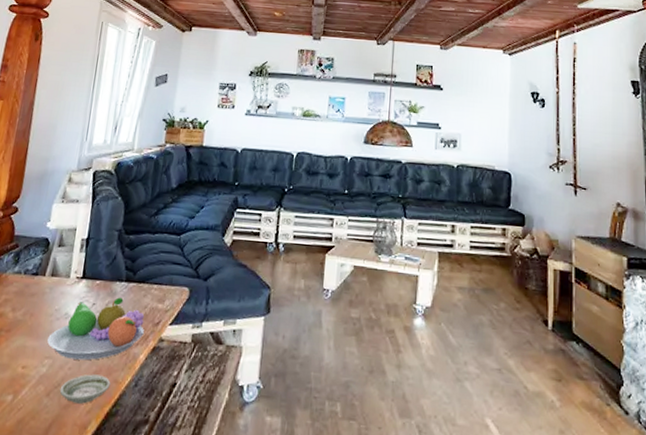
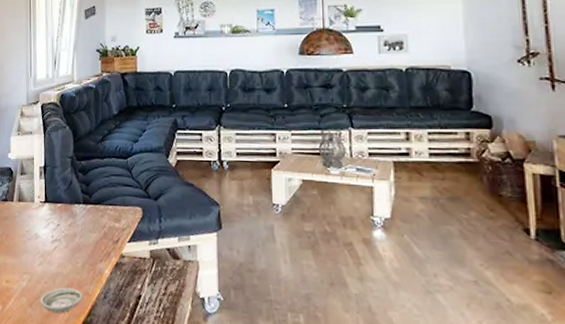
fruit bowl: present [47,297,145,361] -> none [24,218,106,275]

